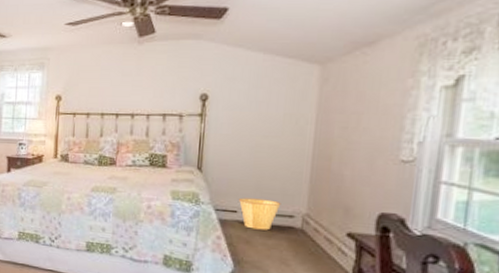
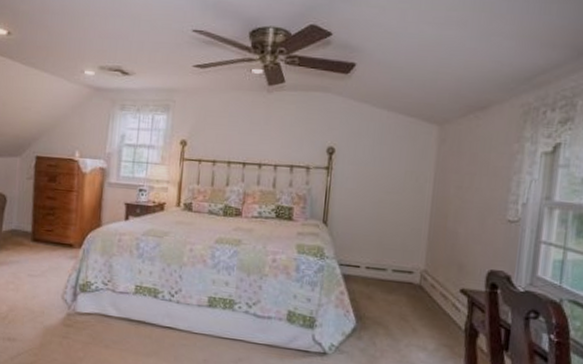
basket: present [238,197,281,230] -> none [361,253,402,286]

